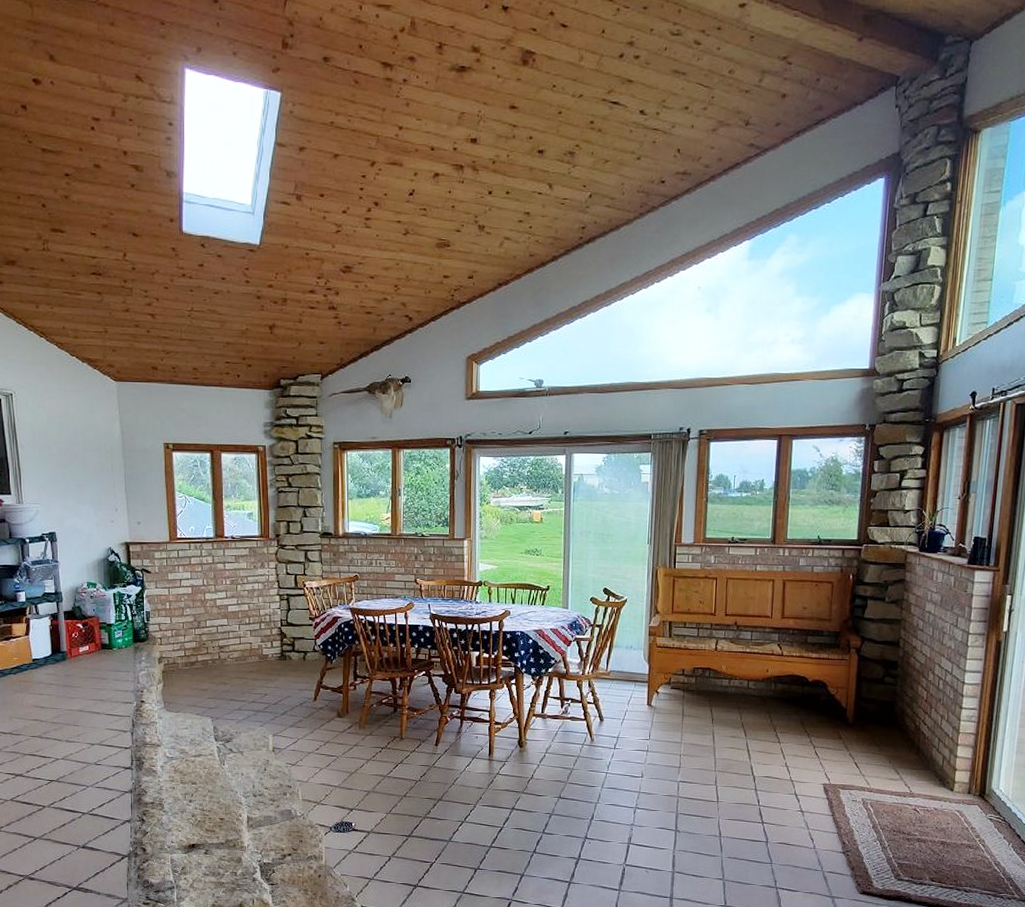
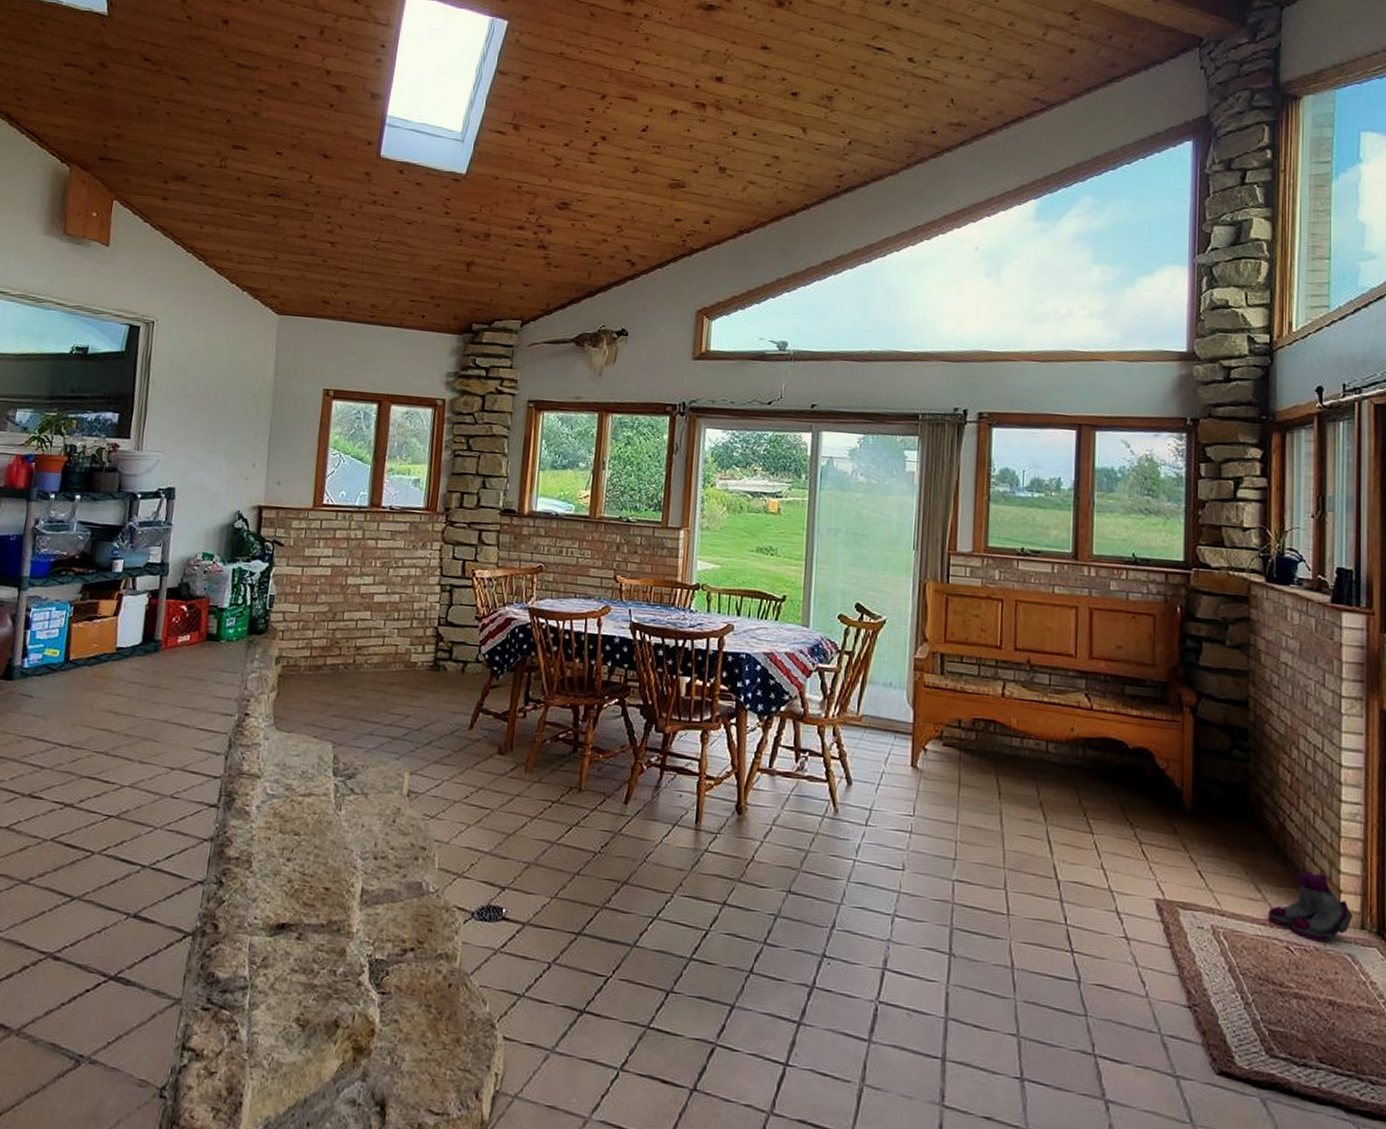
boots: none [903,758,964,804] -> present [1268,871,1353,942]

